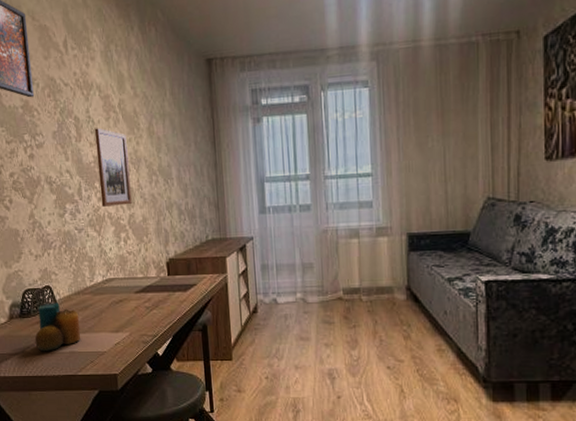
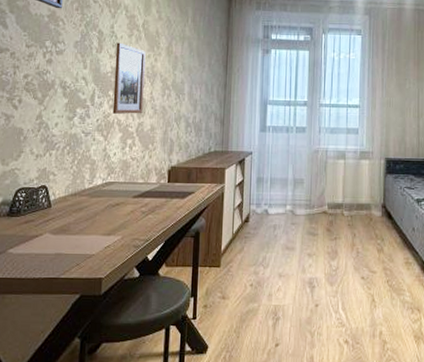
candle: present [35,302,81,352] -> none [19,202,72,253]

